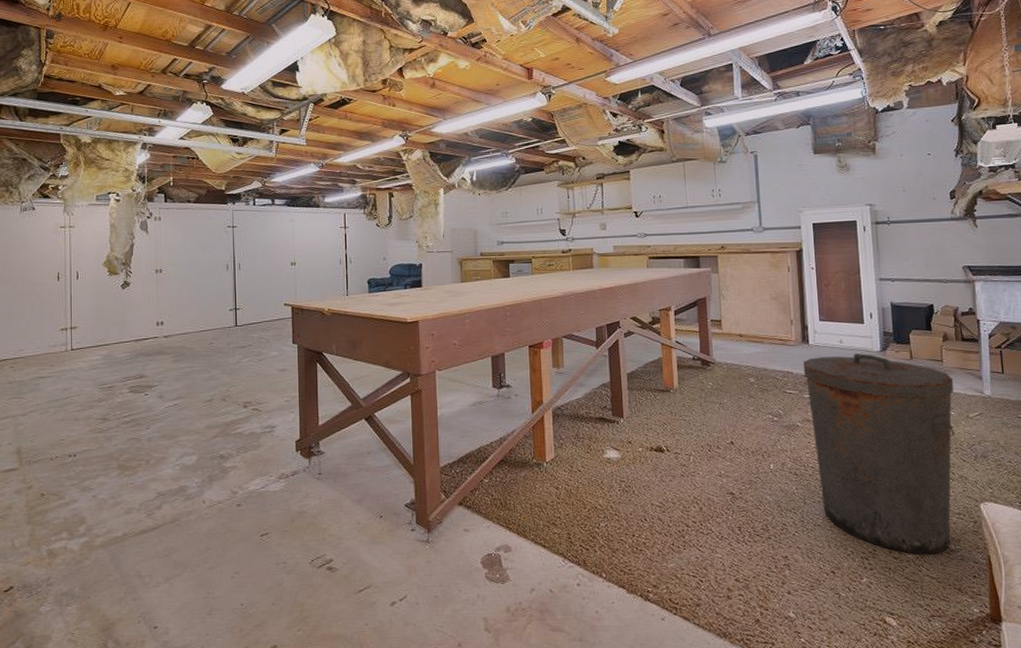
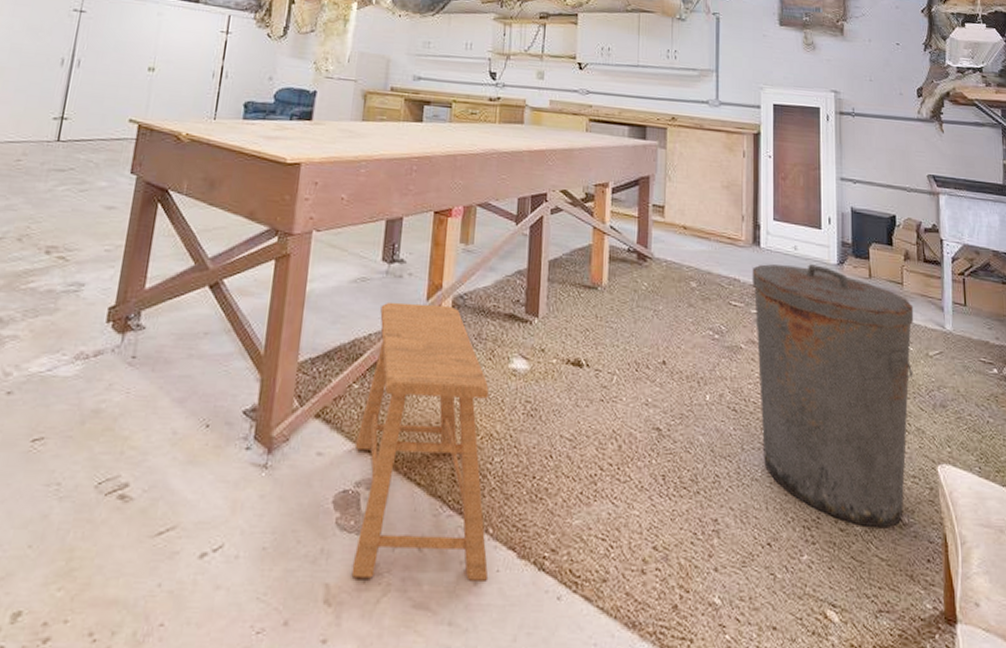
stool: none [492,415,606,613] -> present [351,302,489,581]

